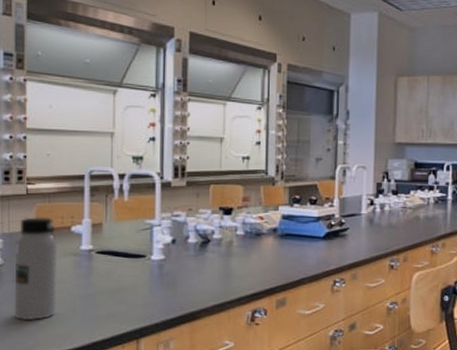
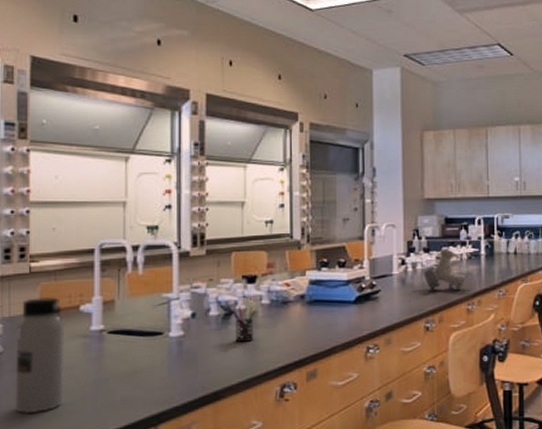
pen holder: none [208,235,231,268] -> present [231,306,256,342]
garden hose splitter: none [390,191,432,232] -> present [423,248,466,290]

